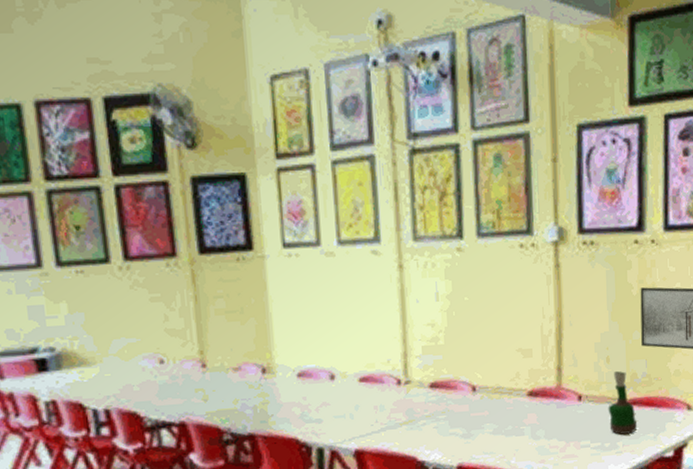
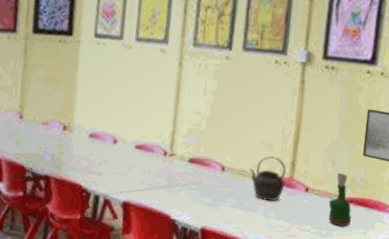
kettle: none [506,364,552,419] -> present [249,156,286,201]

